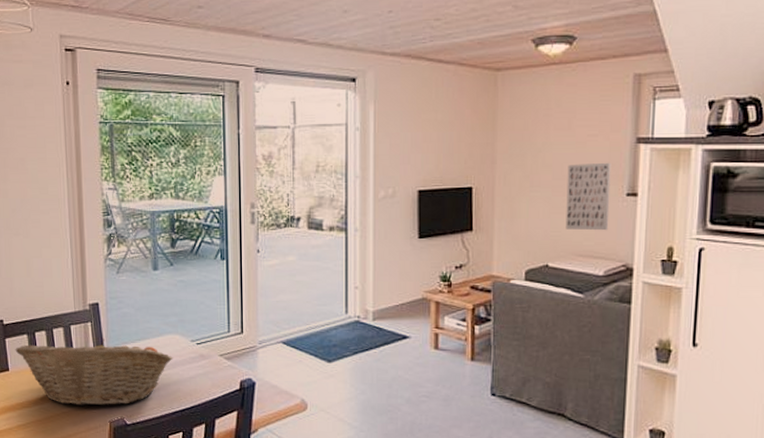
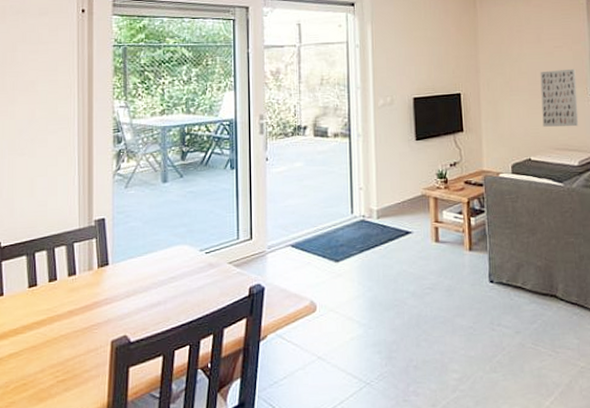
fruit basket: present [15,339,173,407] -> none [12,254,181,328]

